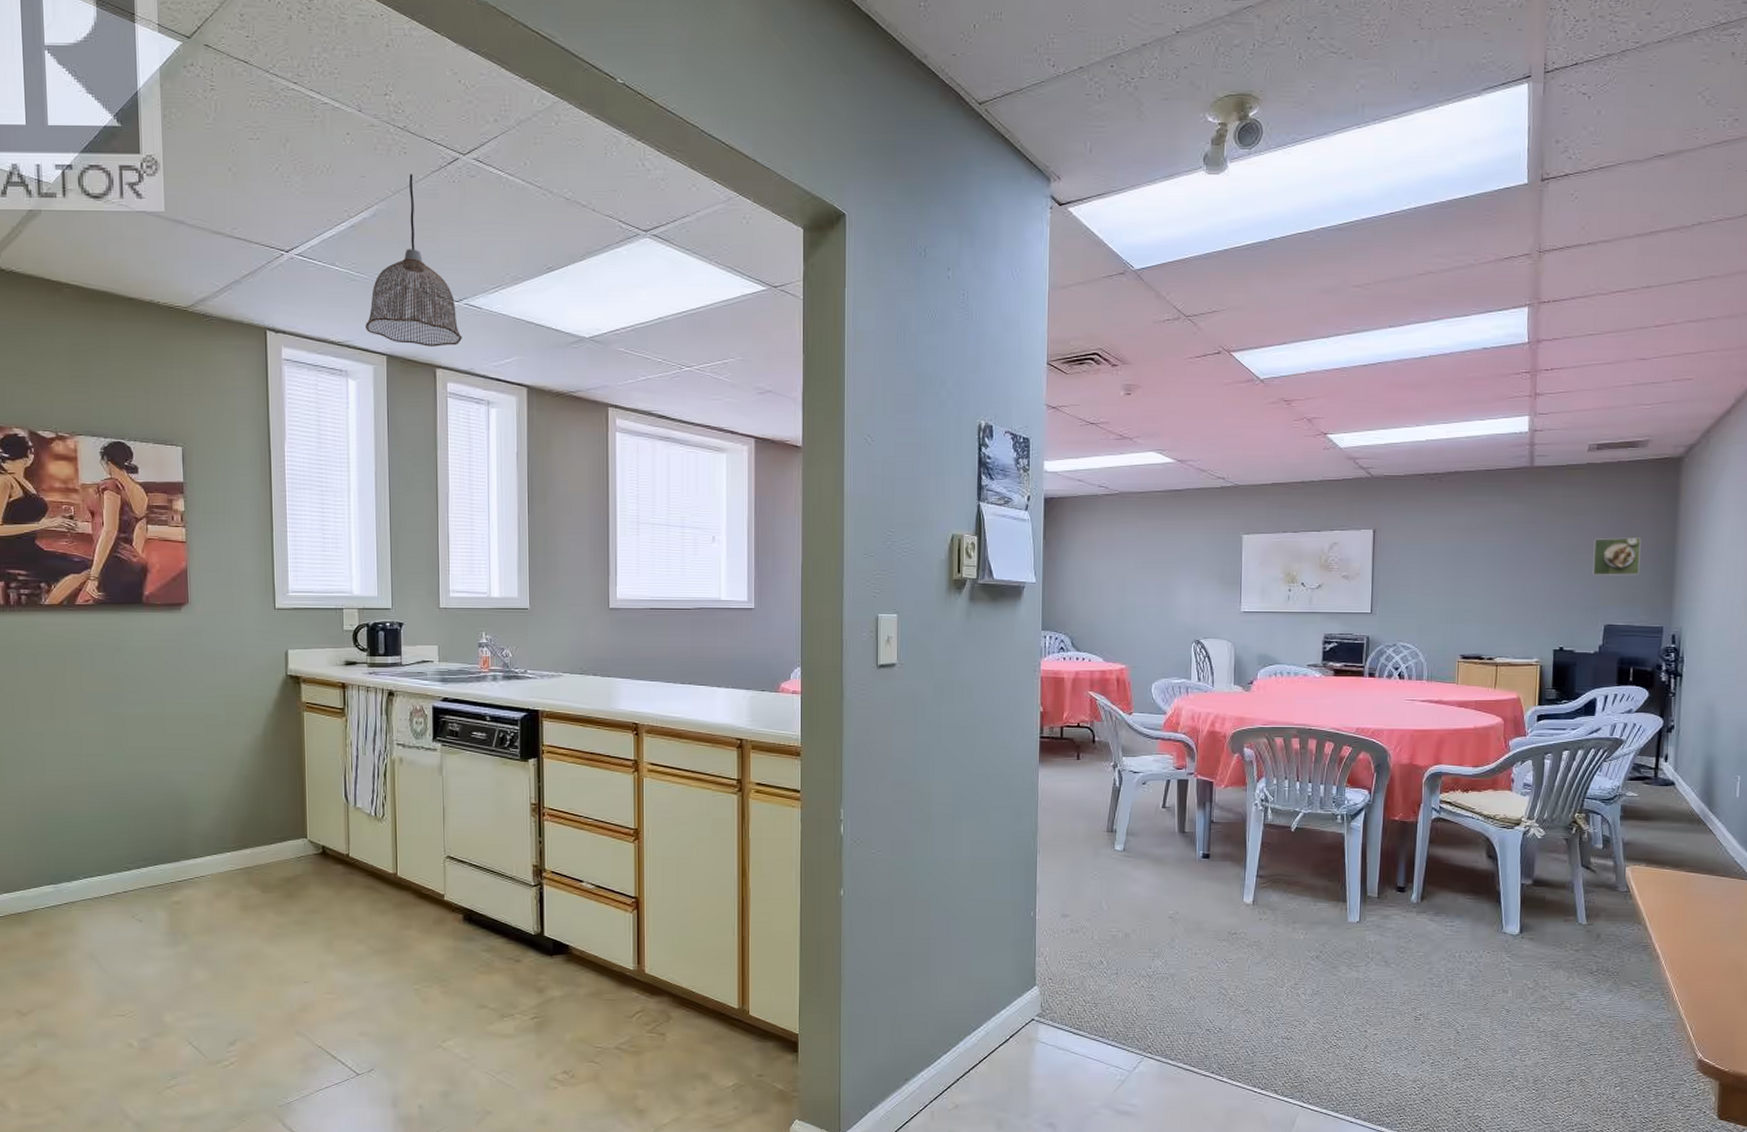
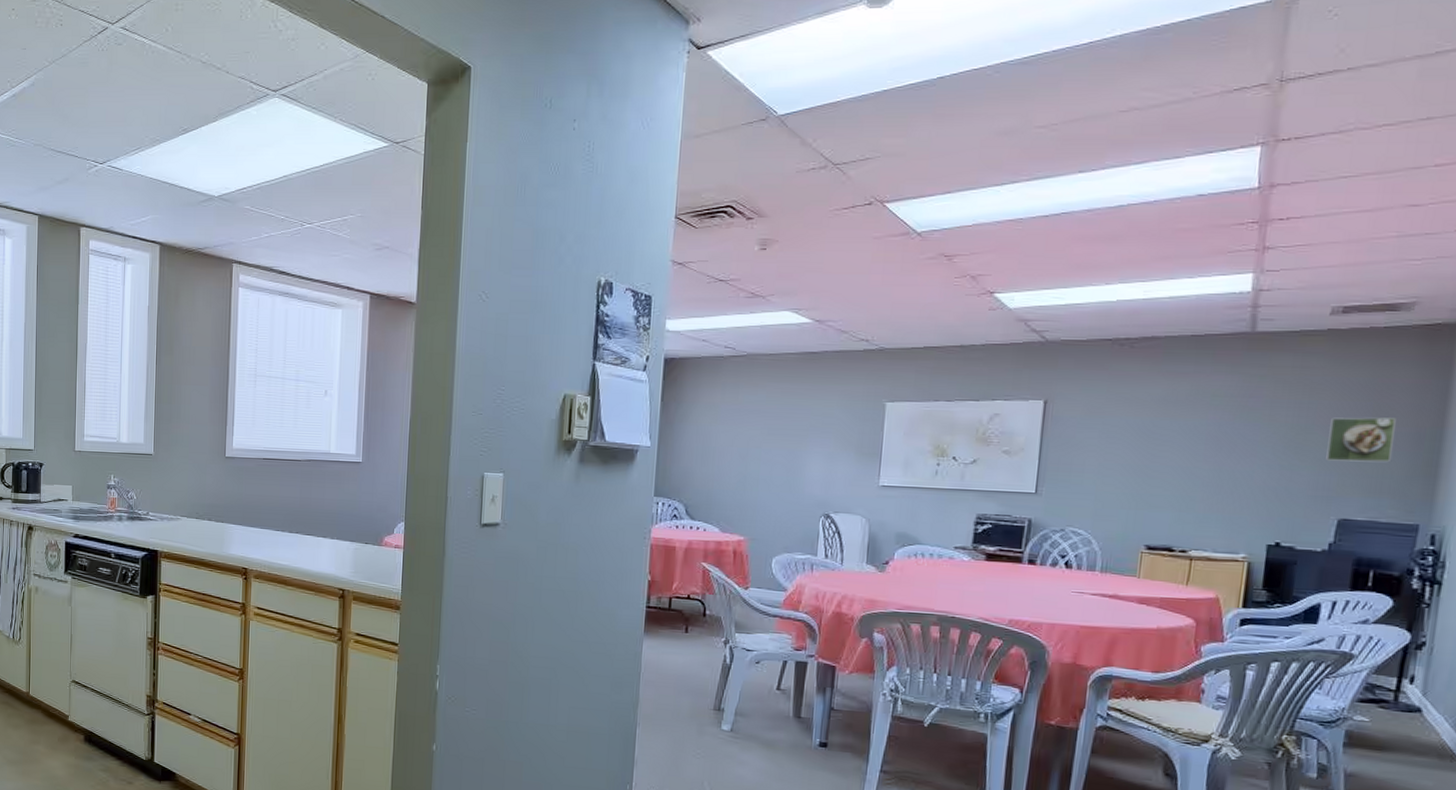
pendant lamp: present [365,174,462,347] -> none [21,44,104,207]

